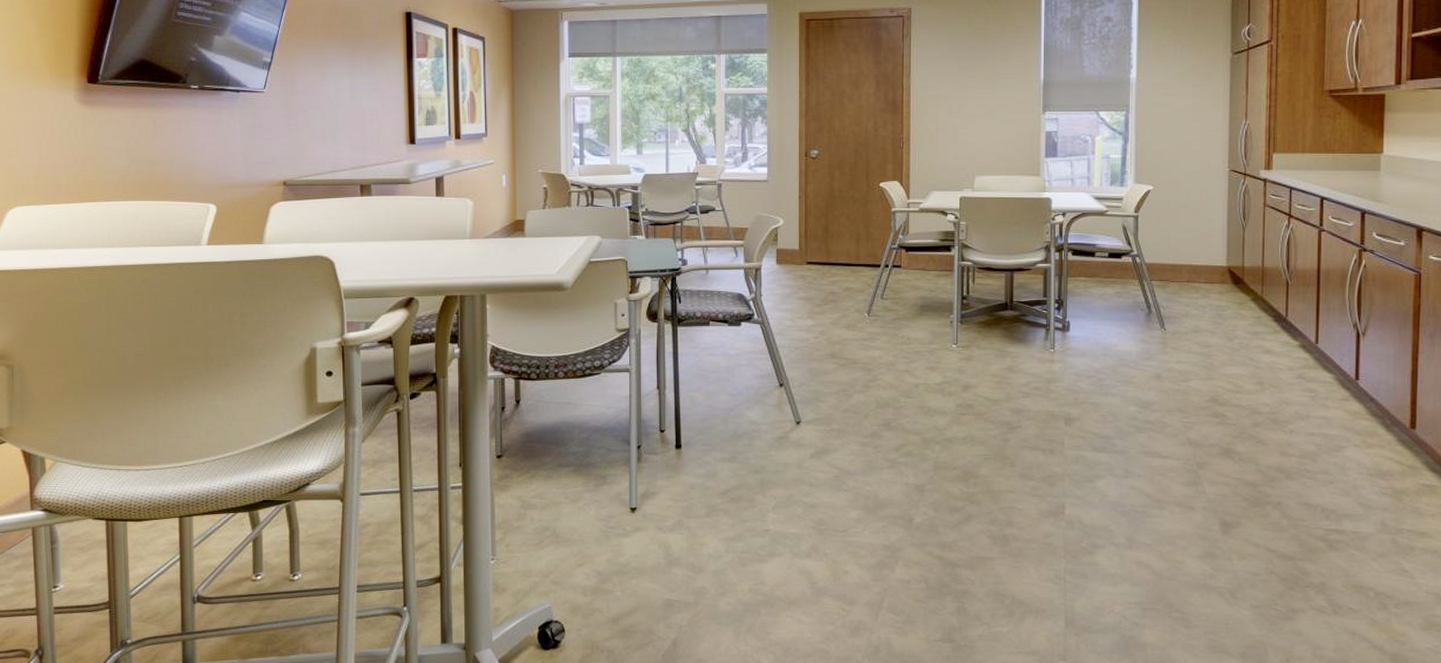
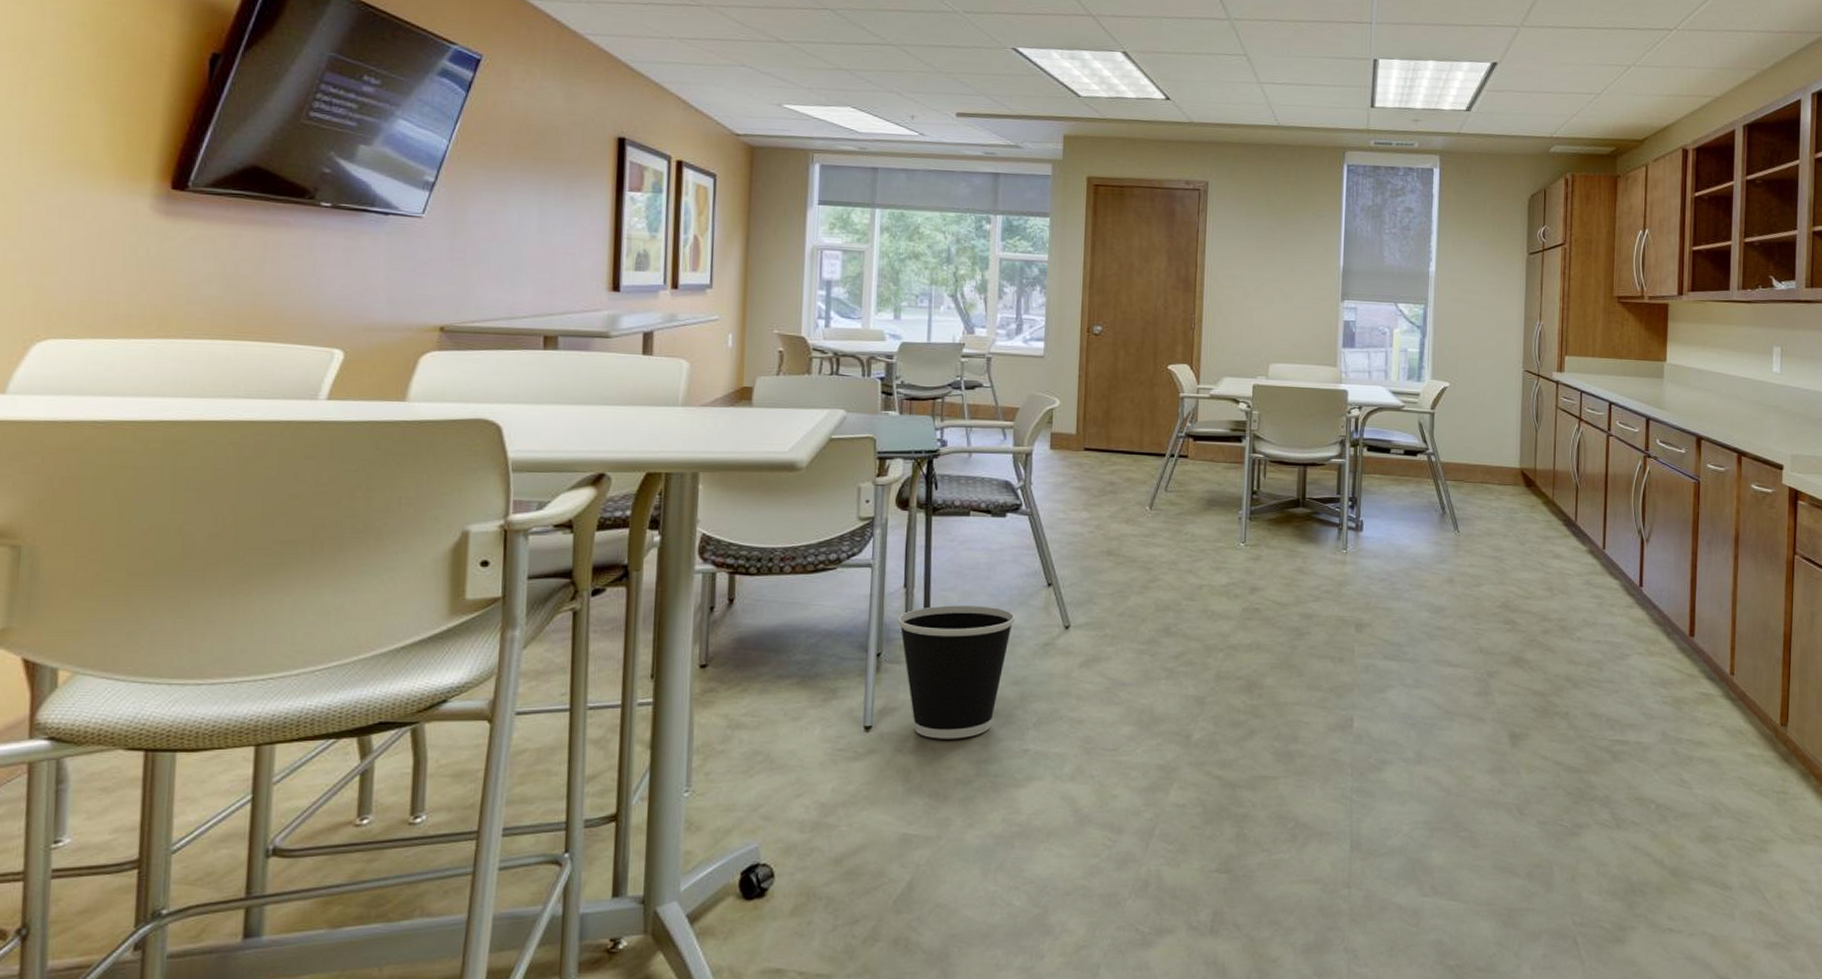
wastebasket: none [654,404,753,520] -> present [898,605,1016,739]

